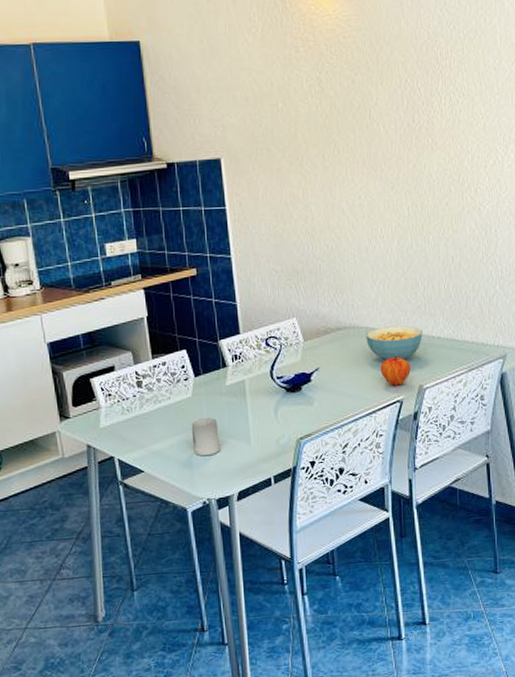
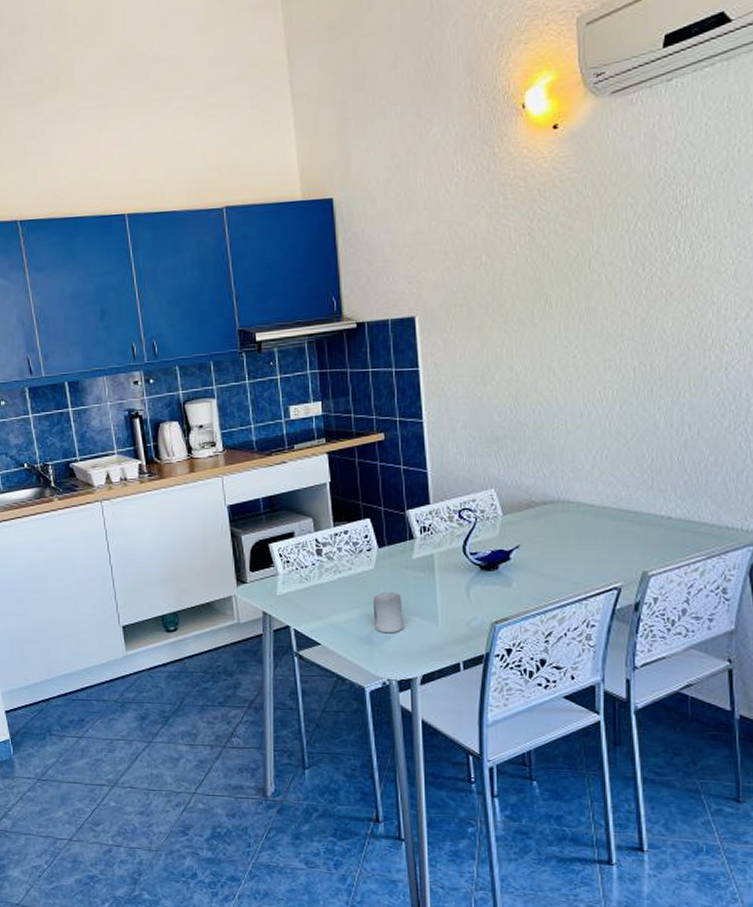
cereal bowl: present [366,326,422,361] -> none [577,502,648,541]
fruit: present [380,355,411,386] -> none [594,535,632,571]

